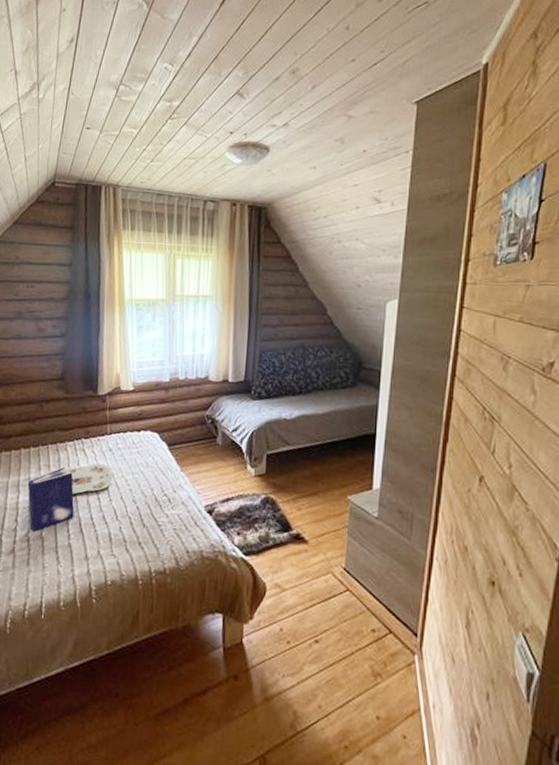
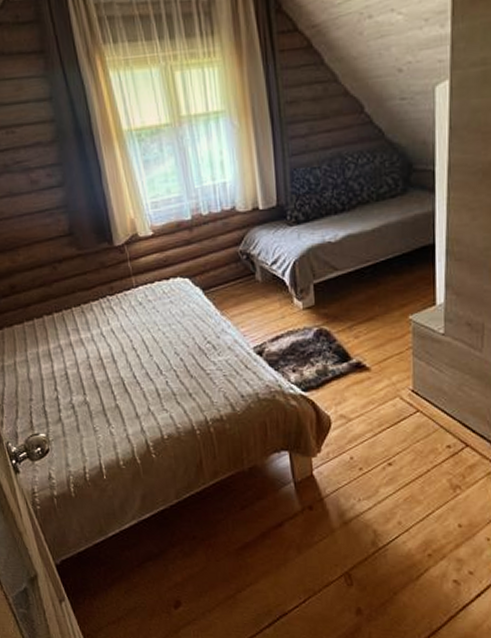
book: present [27,467,75,531] -> none [59,329,116,398]
serving tray: present [38,463,112,495] -> none [69,319,148,355]

